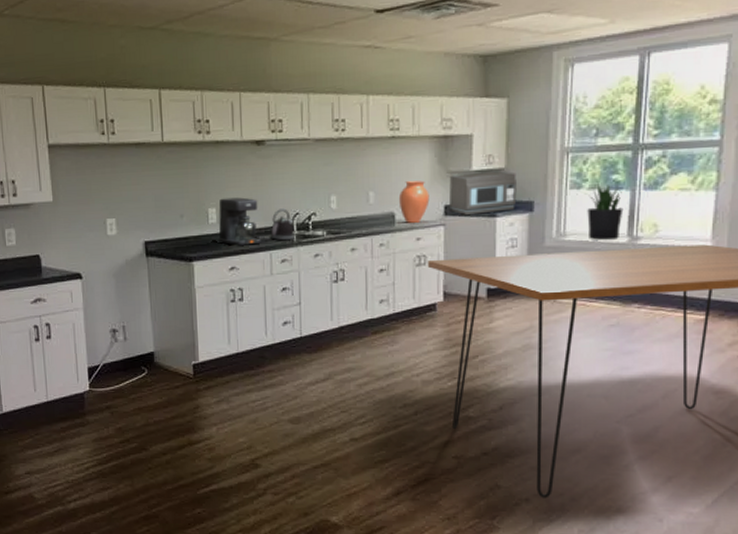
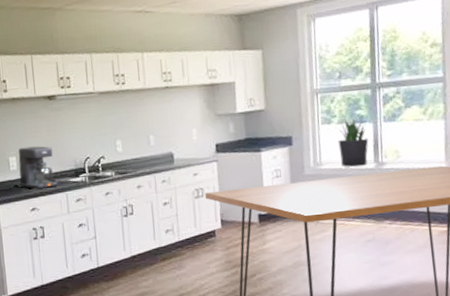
kettle: present [270,208,296,241] -> none [65,154,88,183]
vase: present [398,181,430,223] -> none [175,123,203,161]
microwave: present [448,171,517,215] -> none [218,111,277,151]

